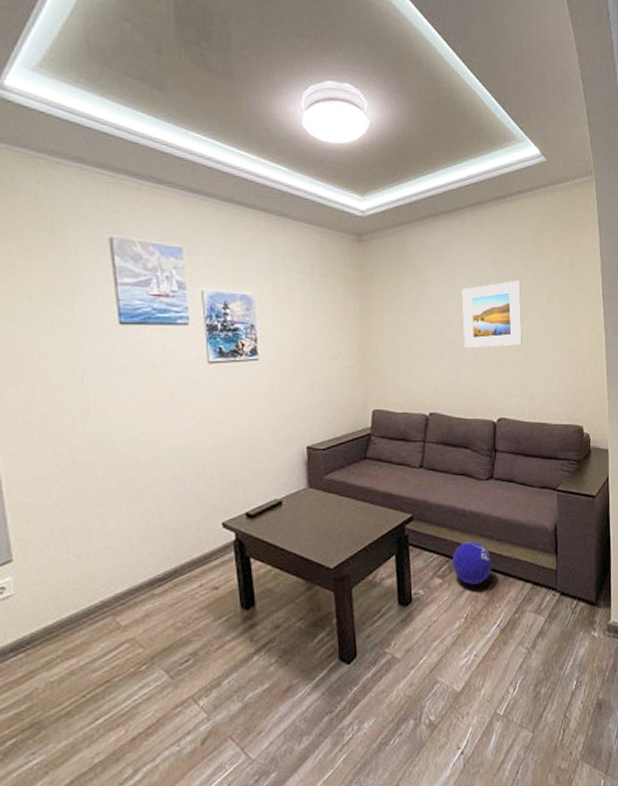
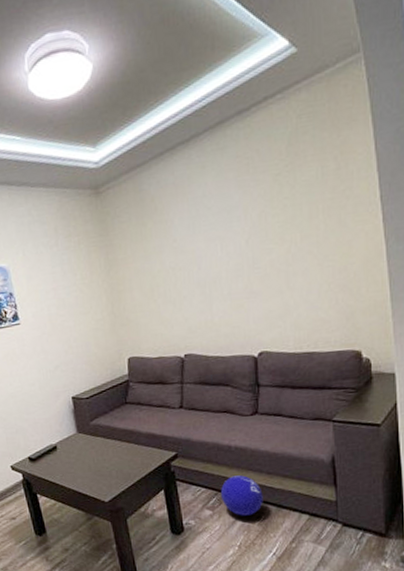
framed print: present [461,280,522,348] -> none [207,200,281,283]

